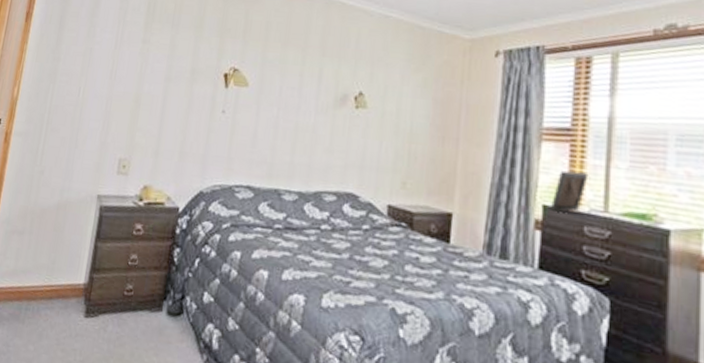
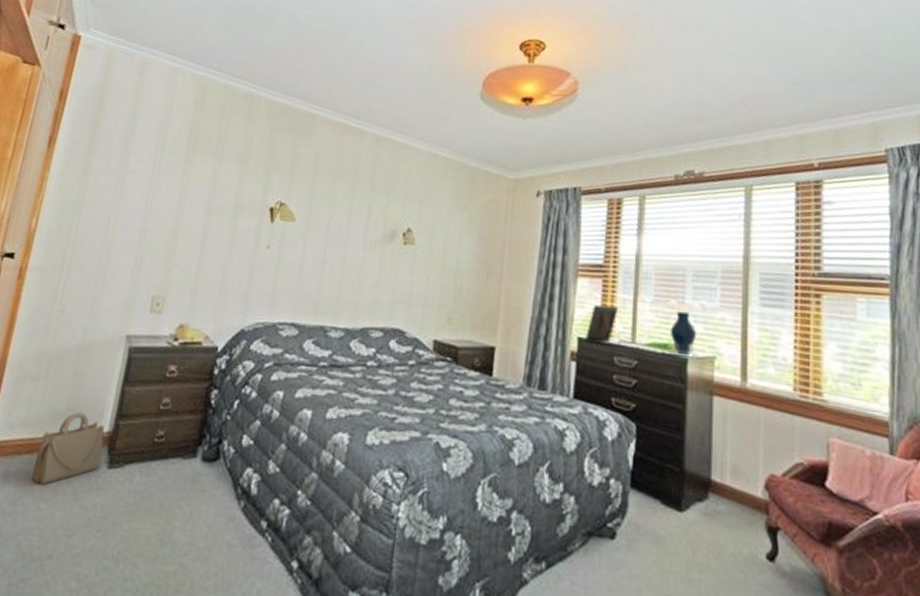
handbag: none [20,264,82,329] -> present [31,412,105,485]
vase: none [648,178,681,228] -> present [670,311,697,356]

